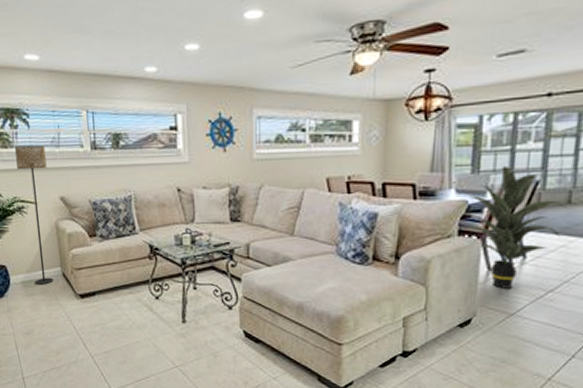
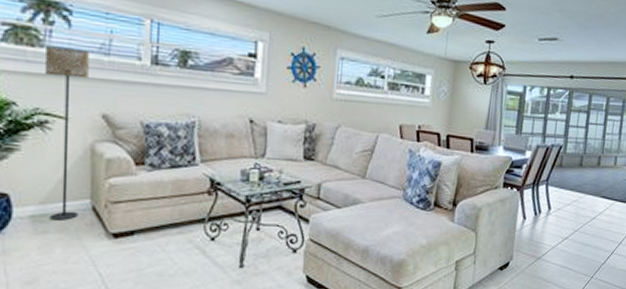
indoor plant: present [467,165,567,289] -> none [511,130,580,236]

